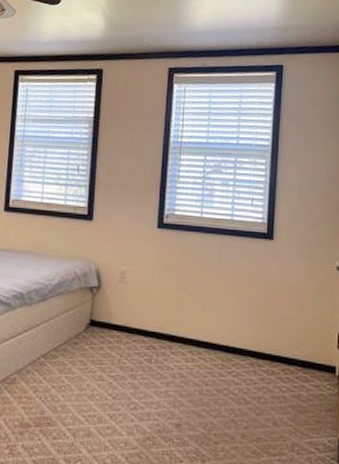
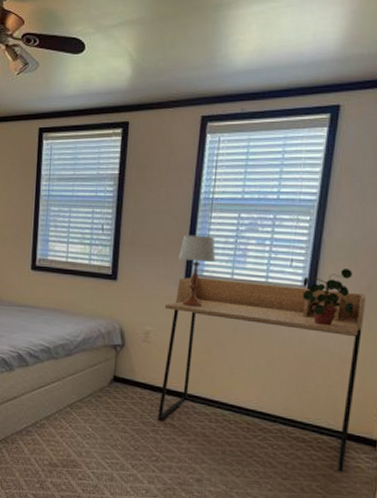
desk: none [135,216,316,401] -> present [158,277,366,472]
table lamp: none [152,175,186,246] -> present [178,234,216,308]
potted plant: none [263,207,306,259] -> present [302,269,353,326]

